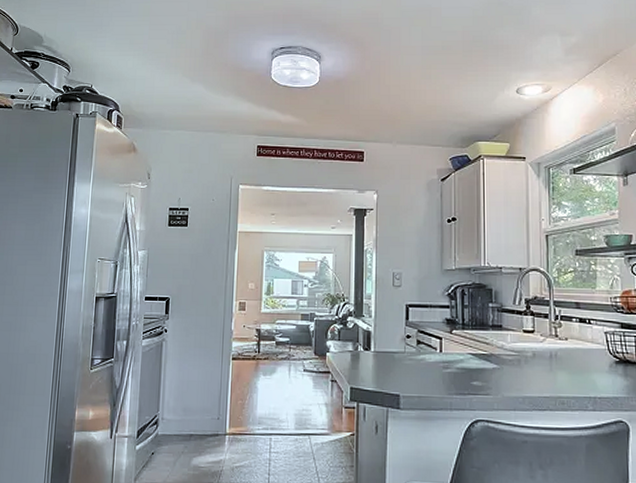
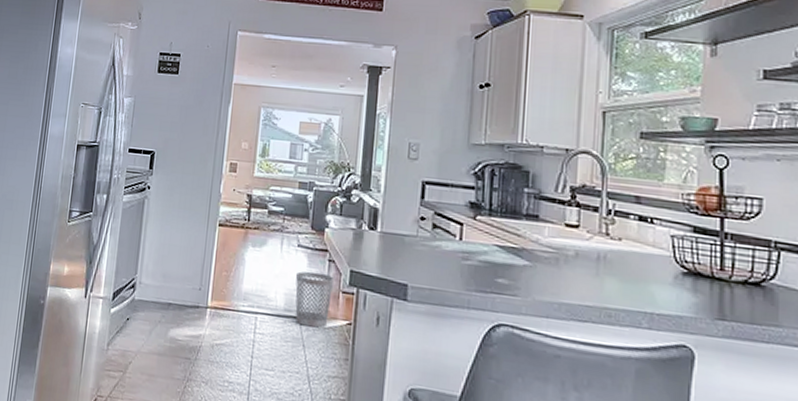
wastebasket: none [304,392,336,441] -> present [295,271,333,328]

